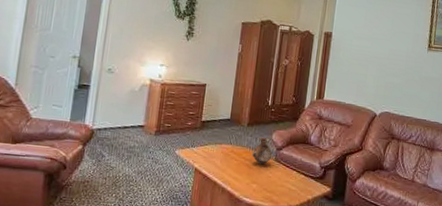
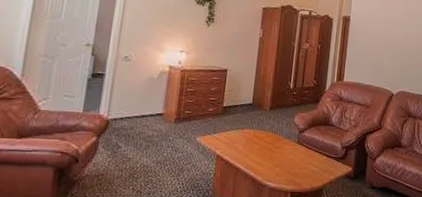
vase: present [252,137,273,165] -> none [275,120,295,148]

